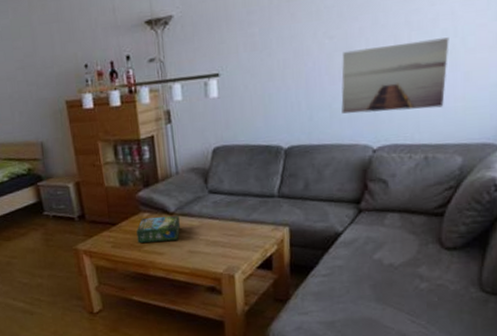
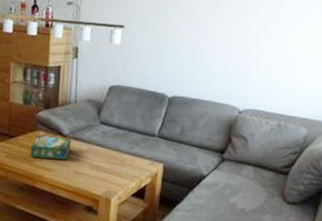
wall art: present [341,37,449,114] -> none [218,28,306,87]

